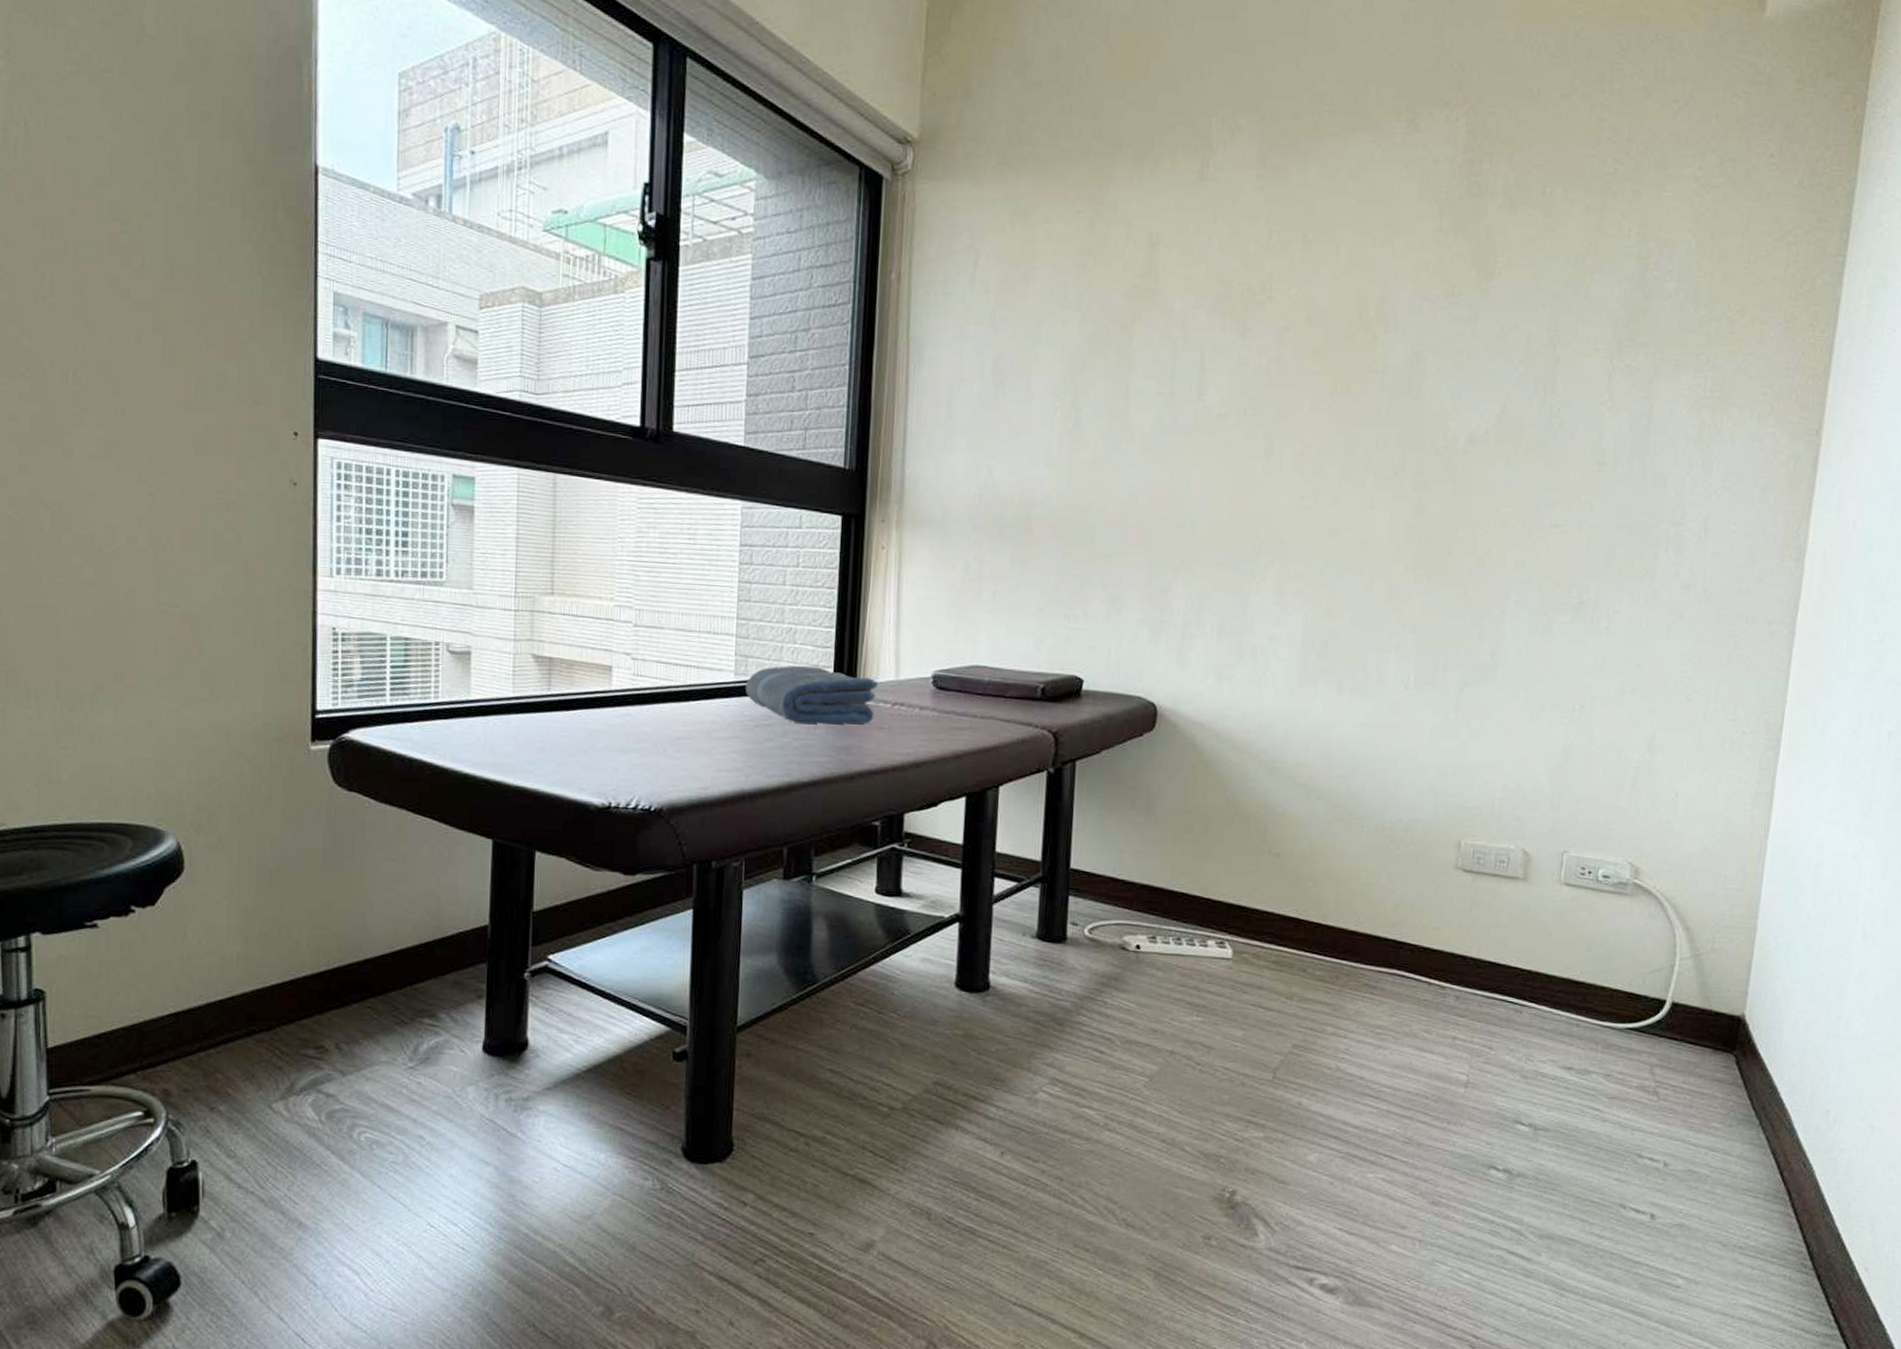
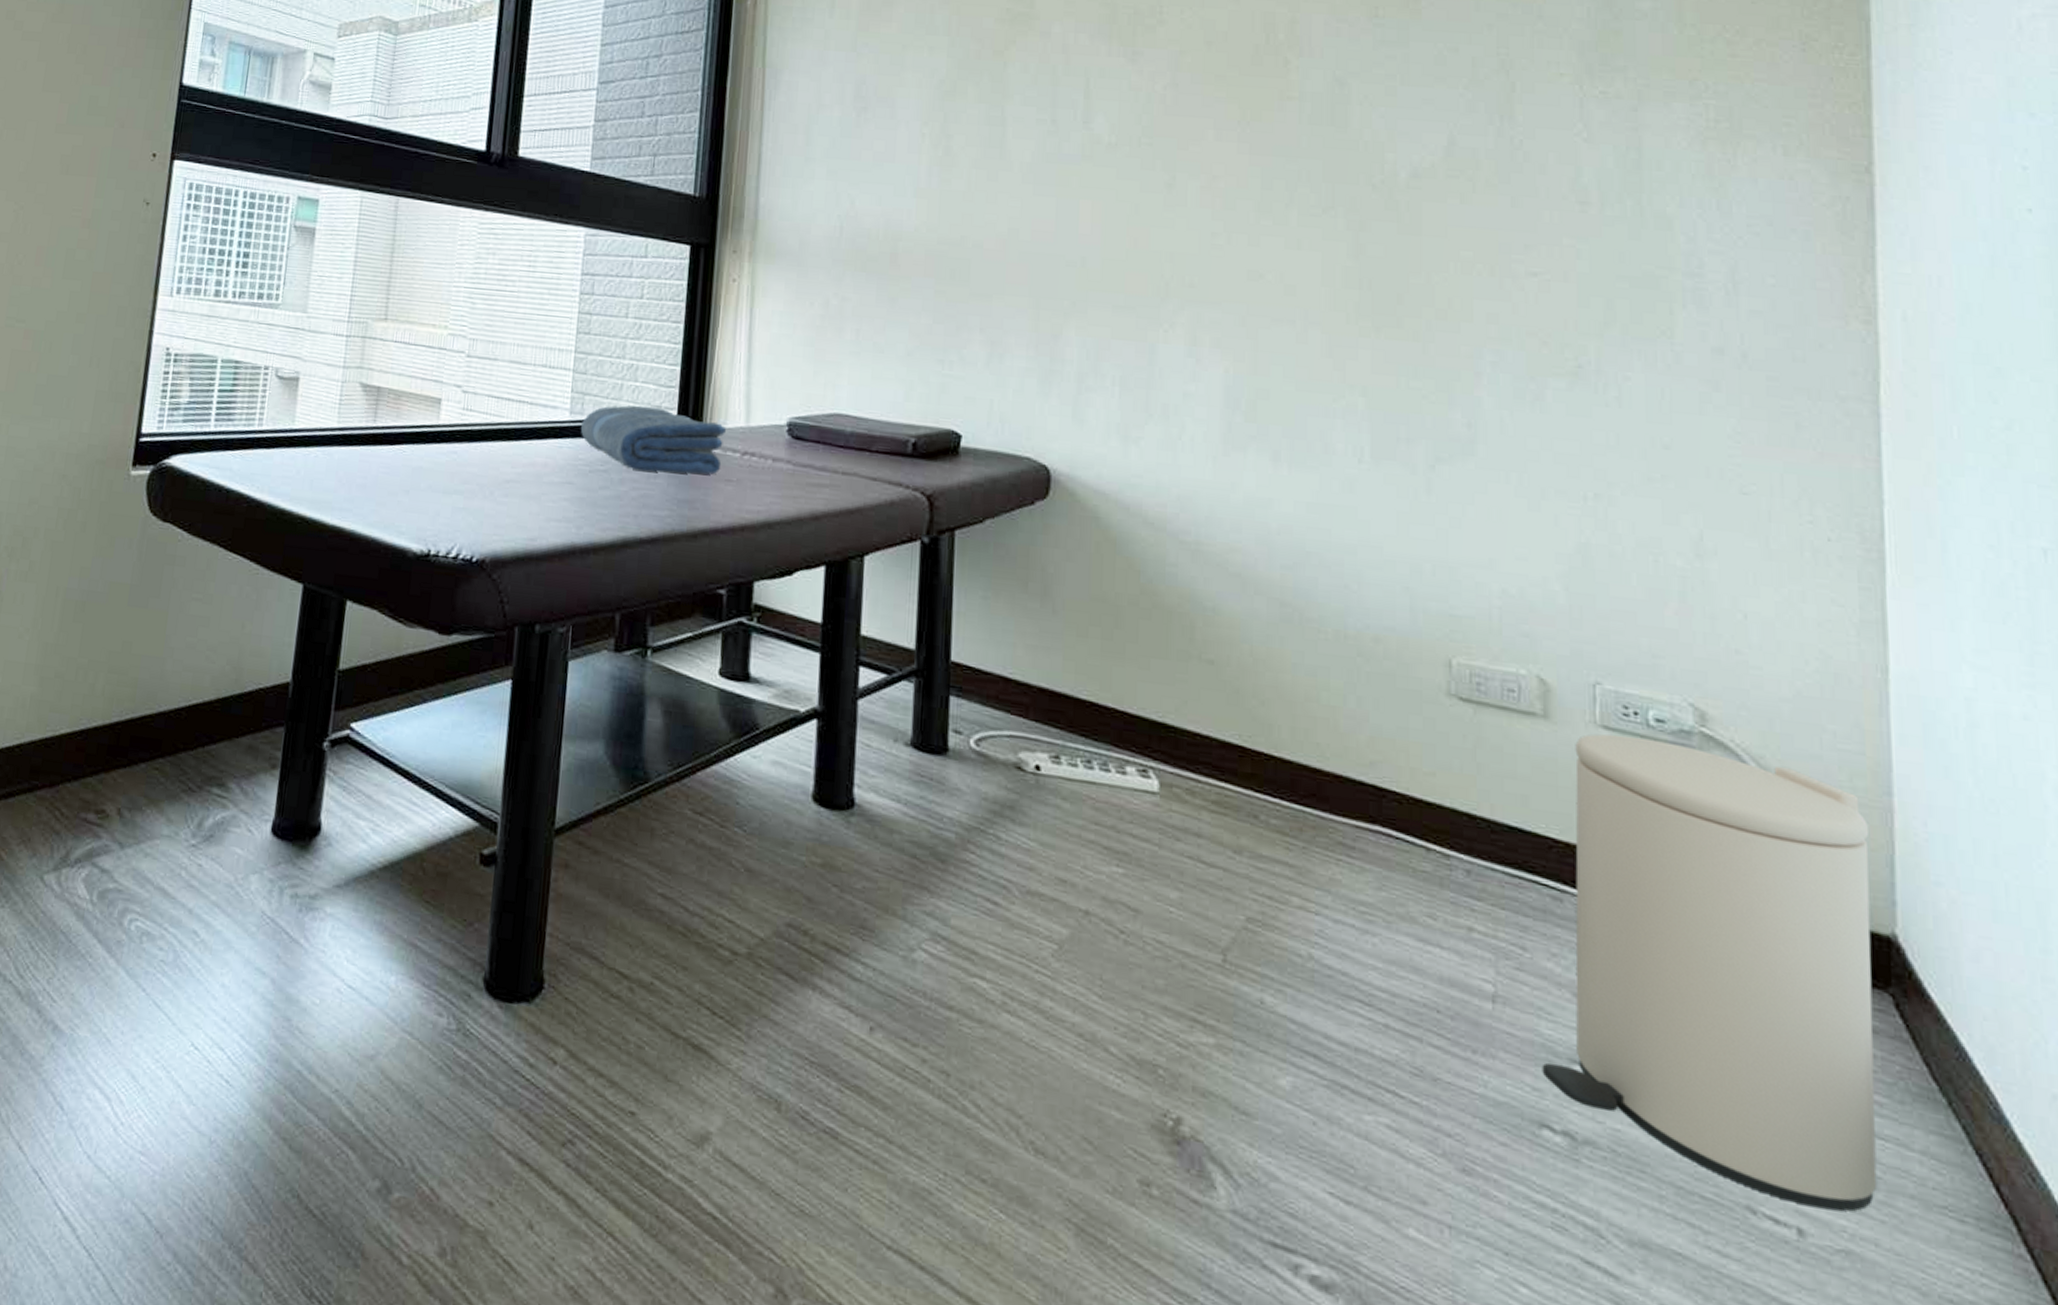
pedal bin: none [1494,889,1739,1200] -> present [1542,734,1877,1212]

